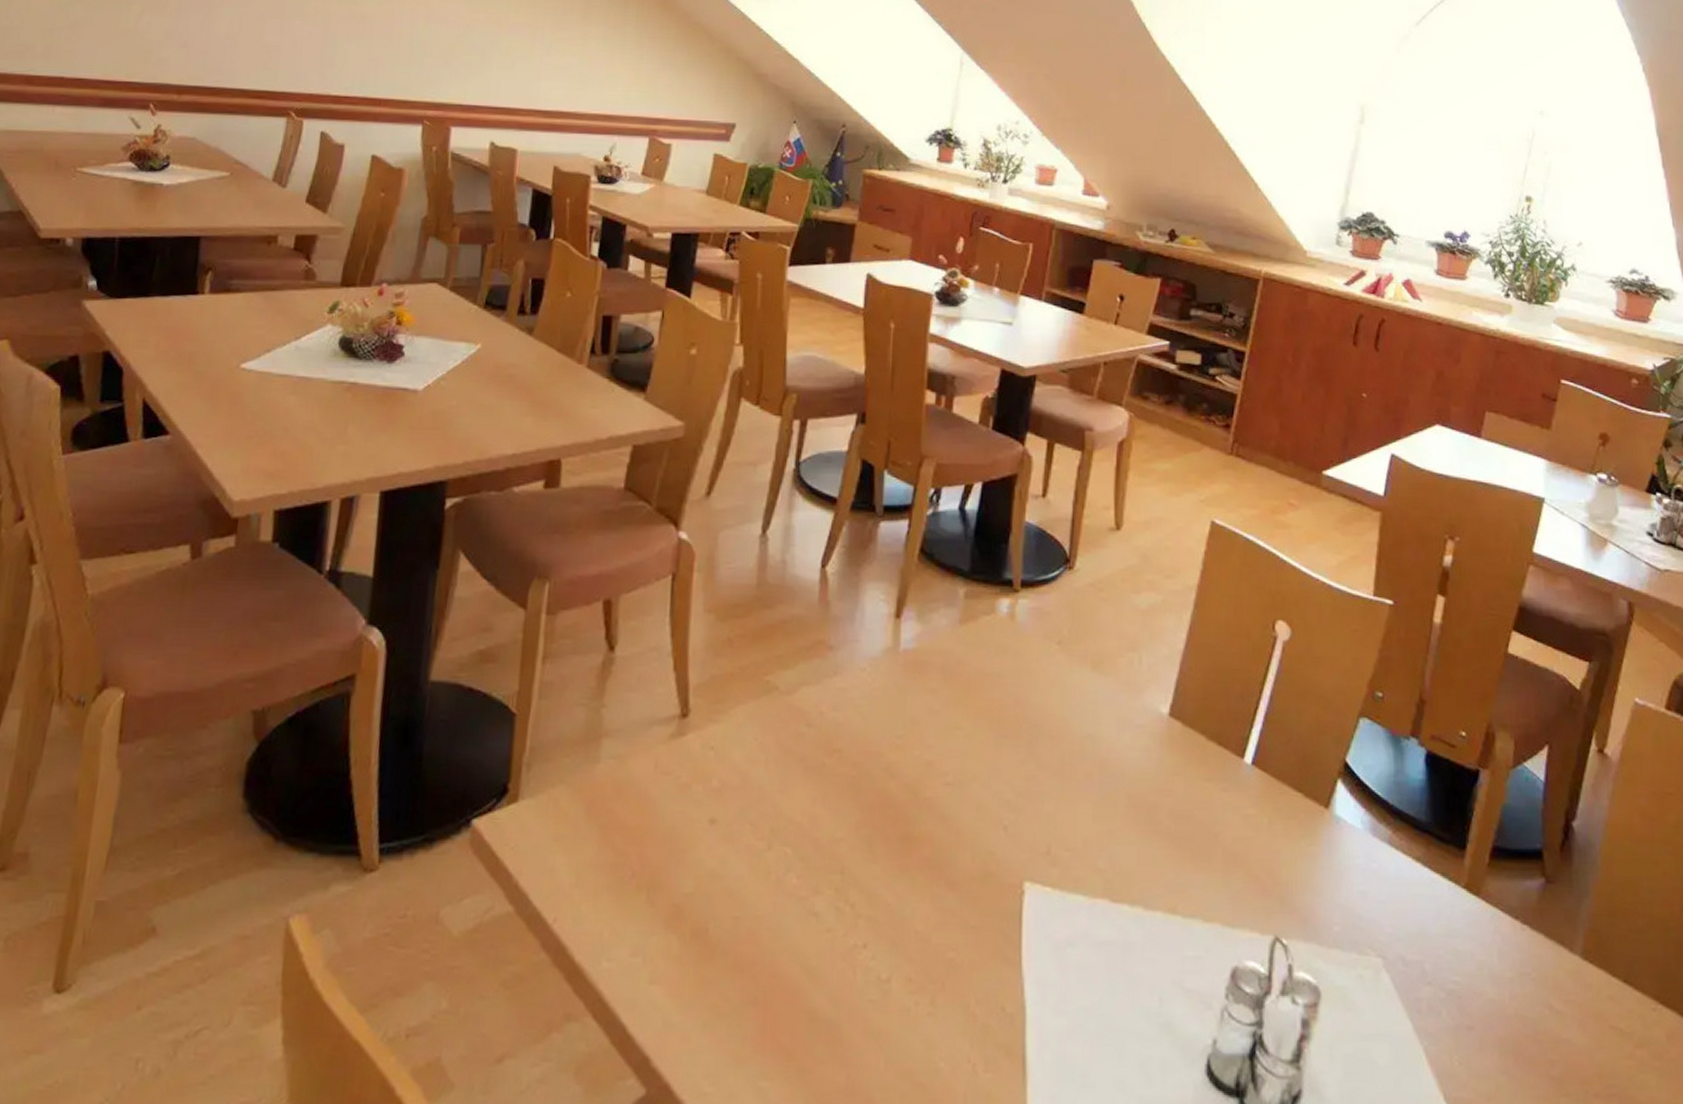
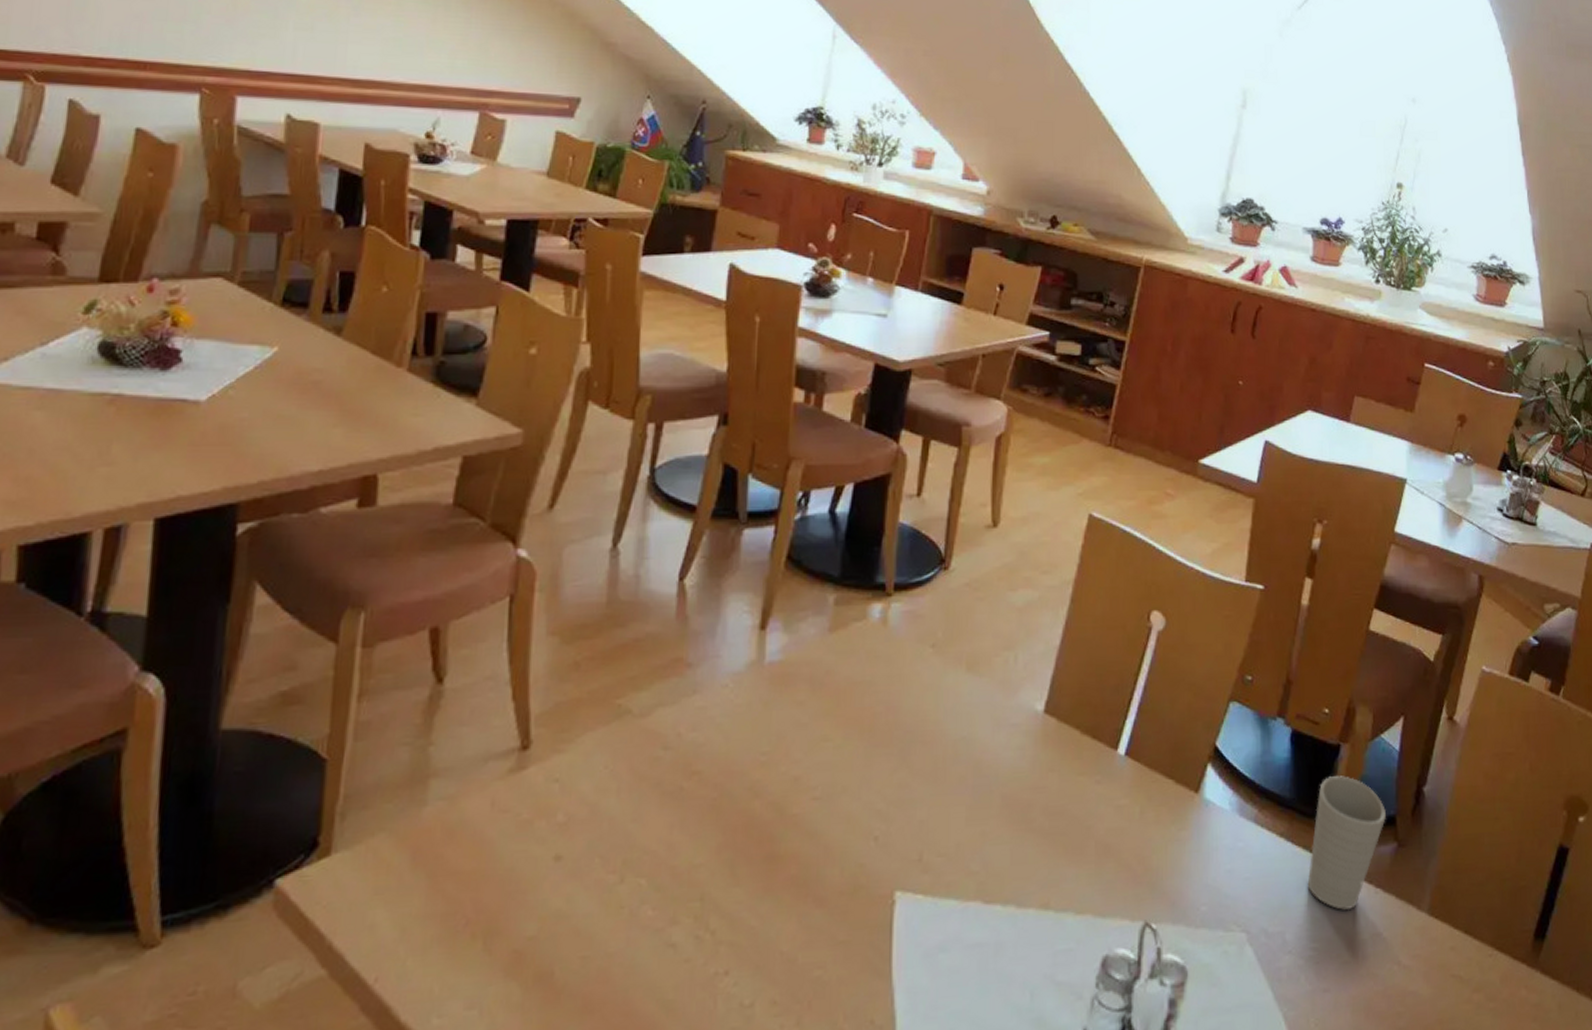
cup: none [1447,802,1532,944] -> present [1307,776,1386,910]

